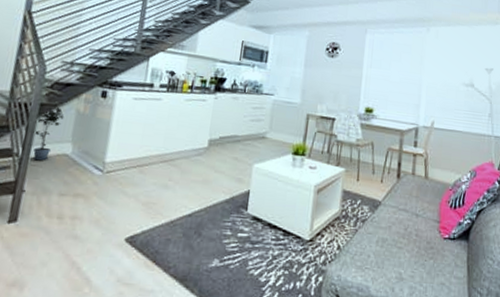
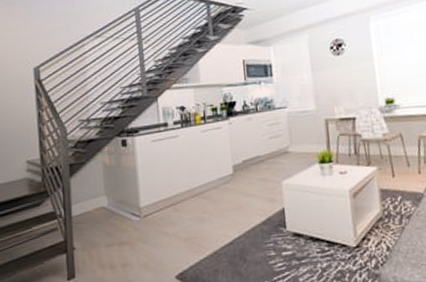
potted plant: present [32,104,64,161] -> none [69,162,94,218]

